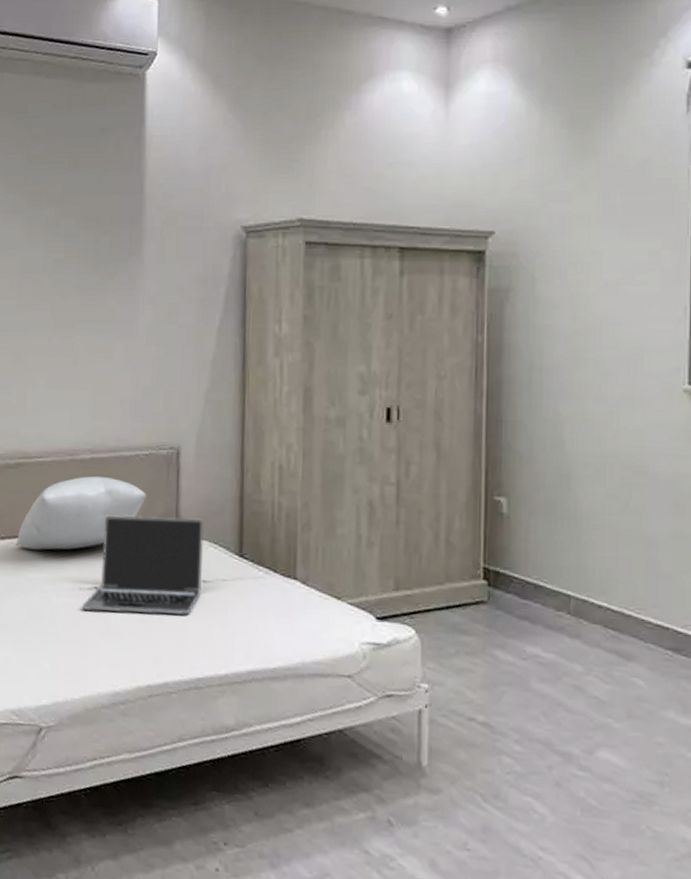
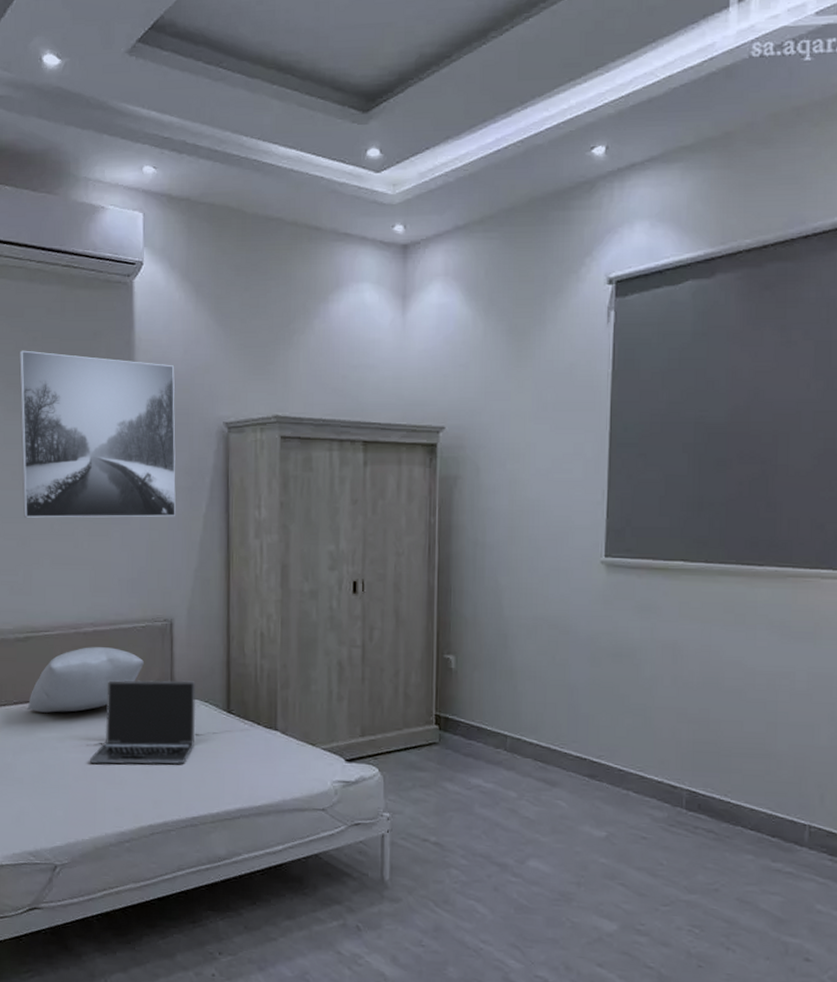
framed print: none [19,148,189,332] -> present [19,350,176,518]

